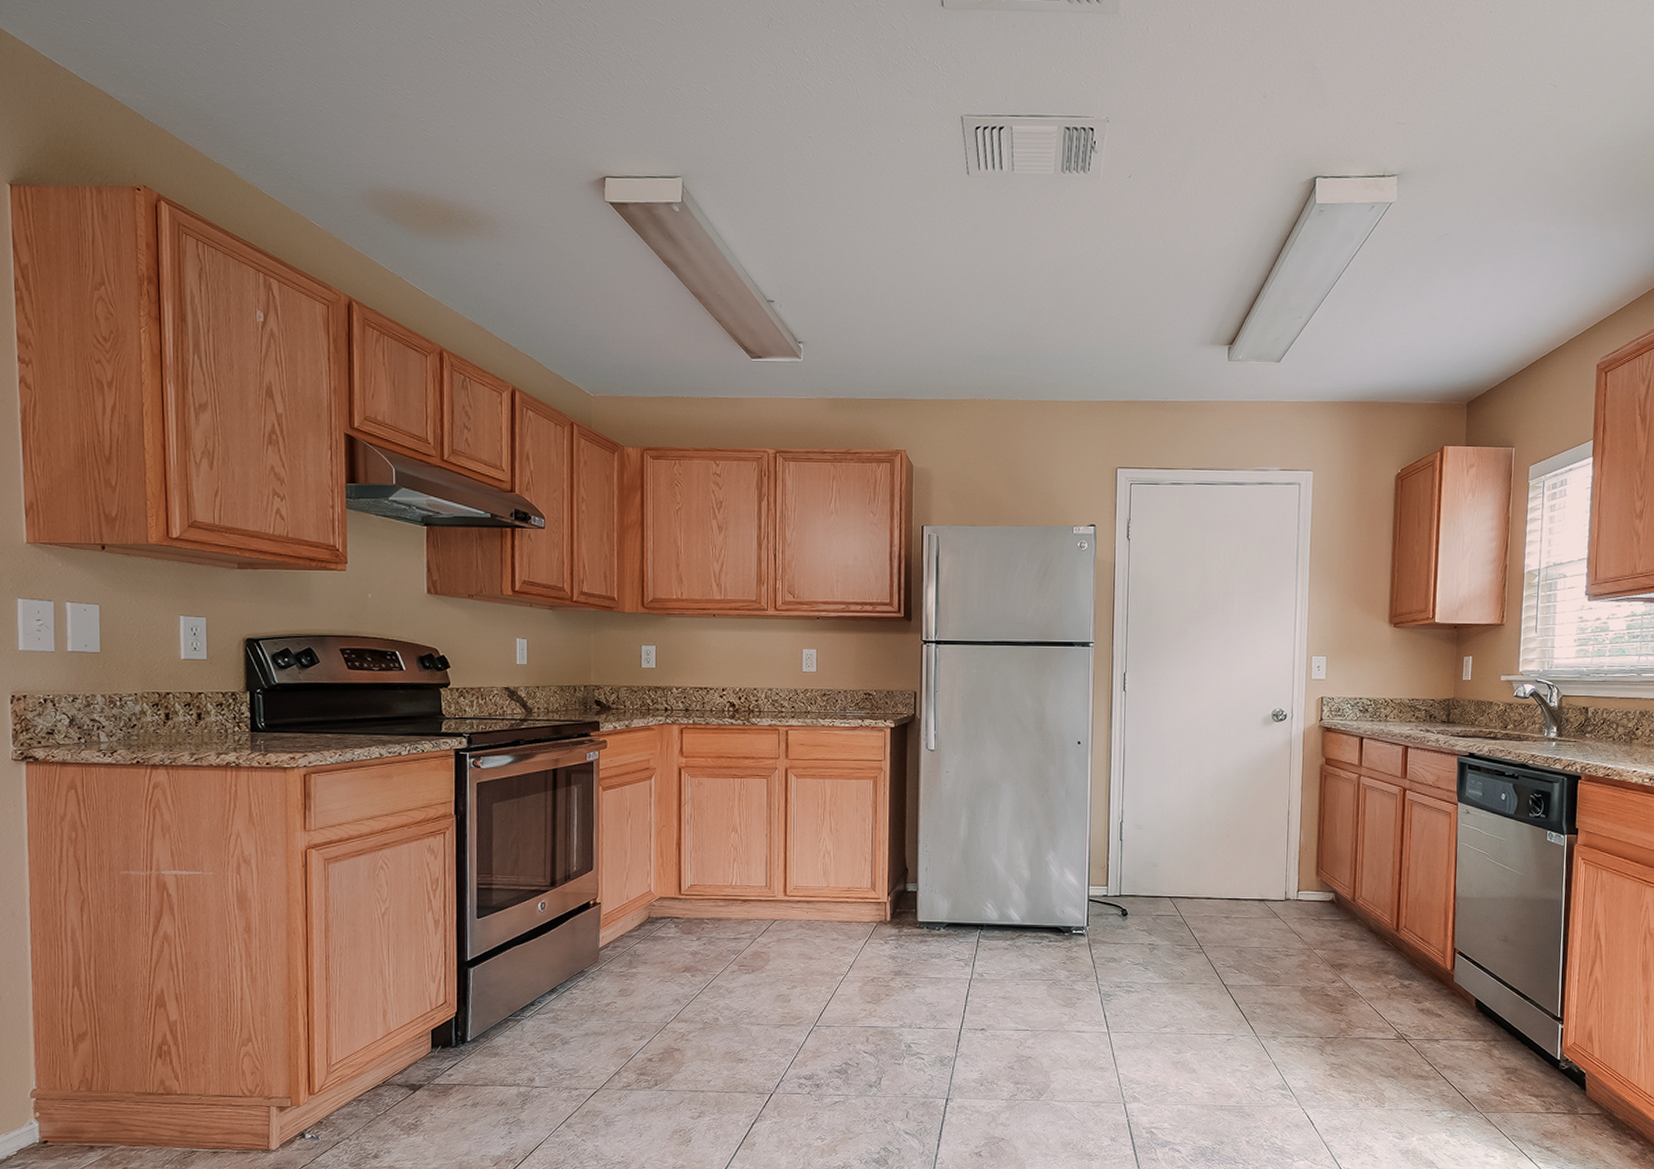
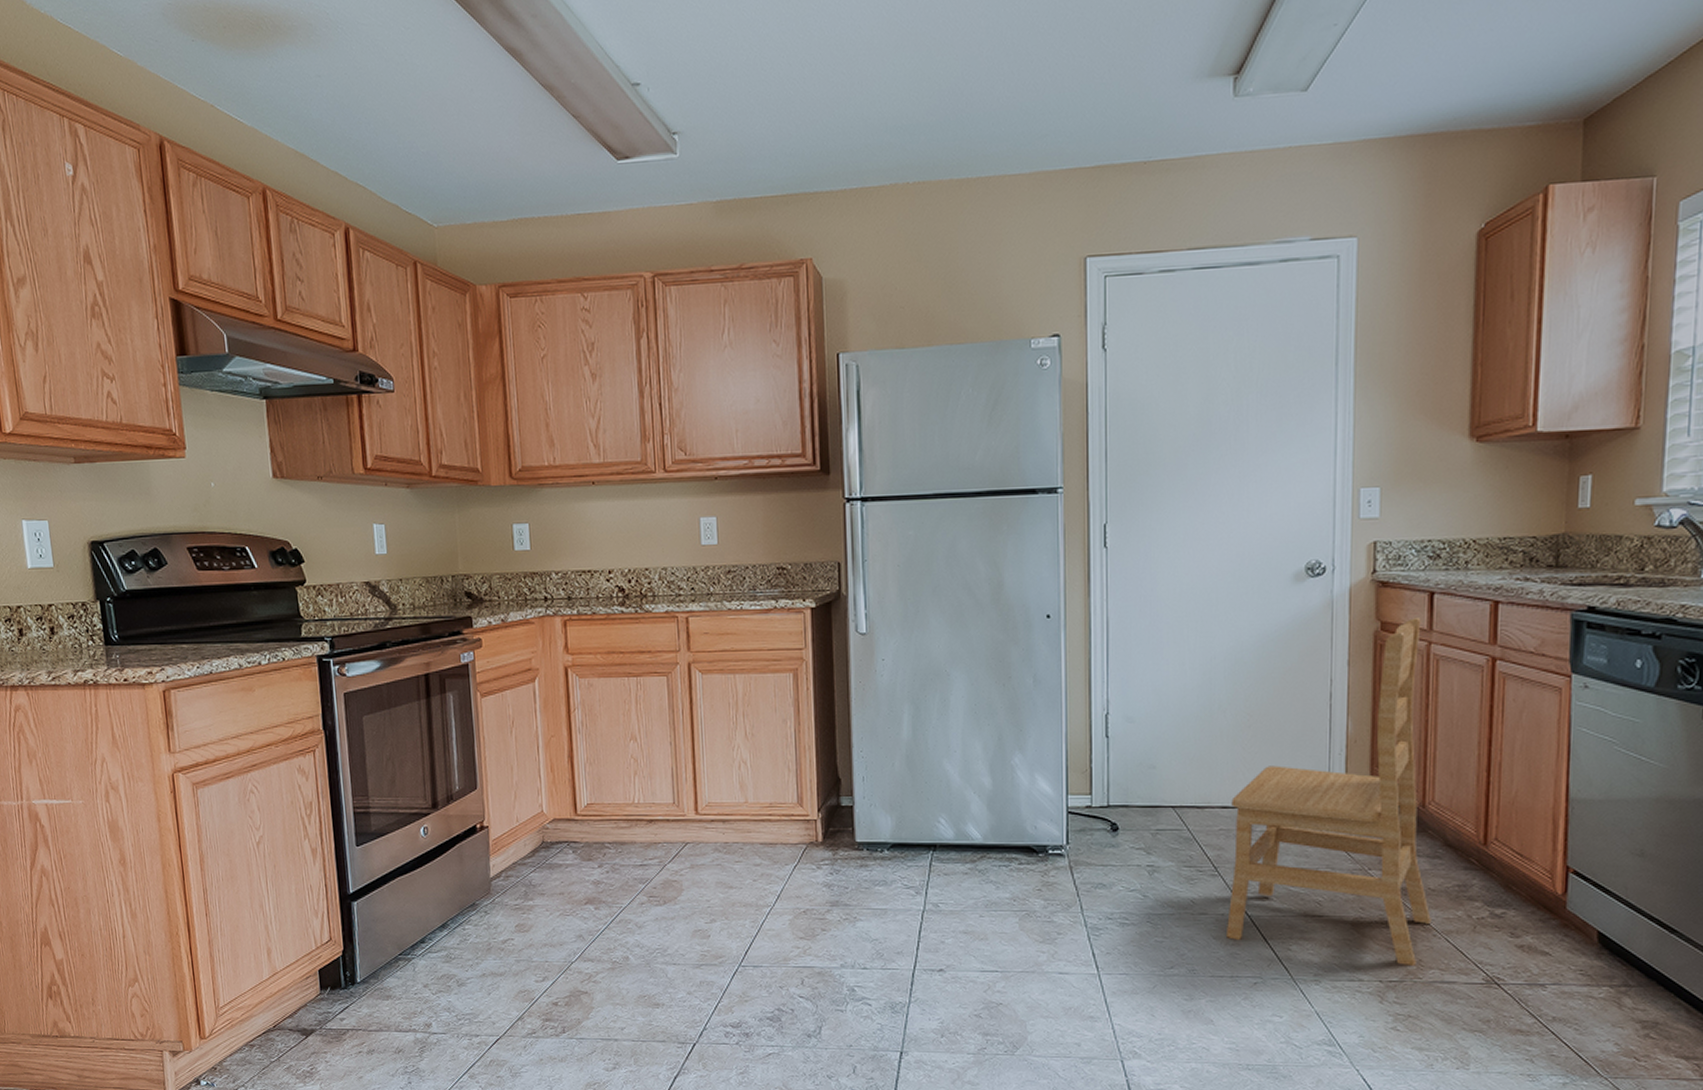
chair: none [1207,756,1358,1026] -> present [1225,618,1431,967]

